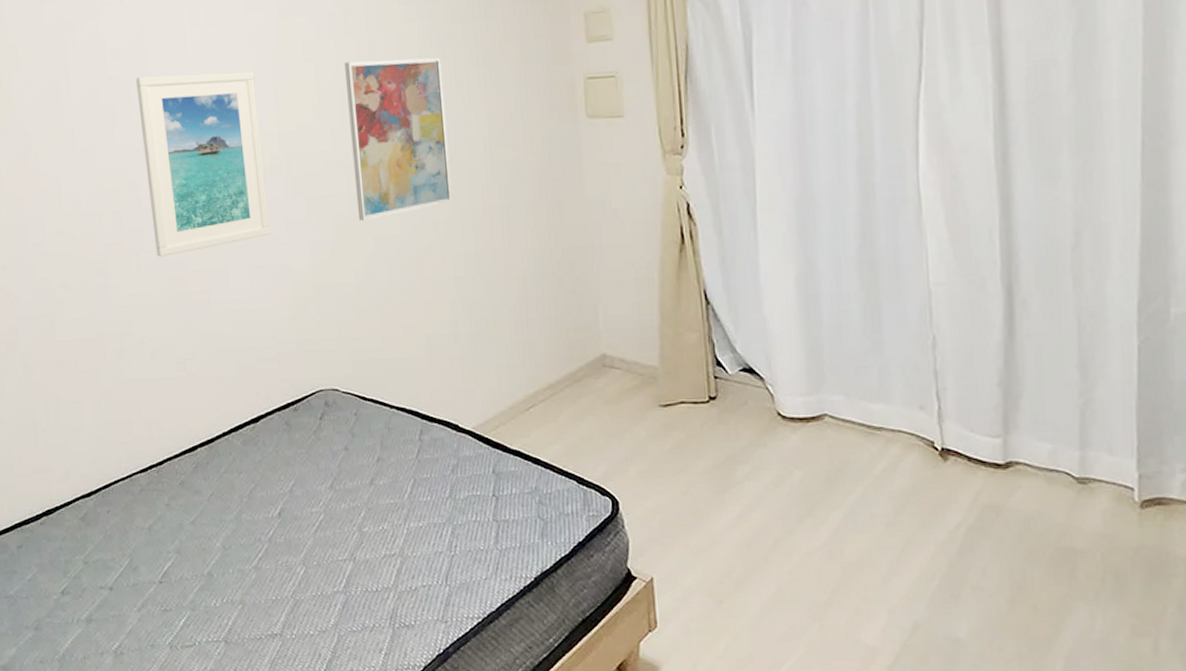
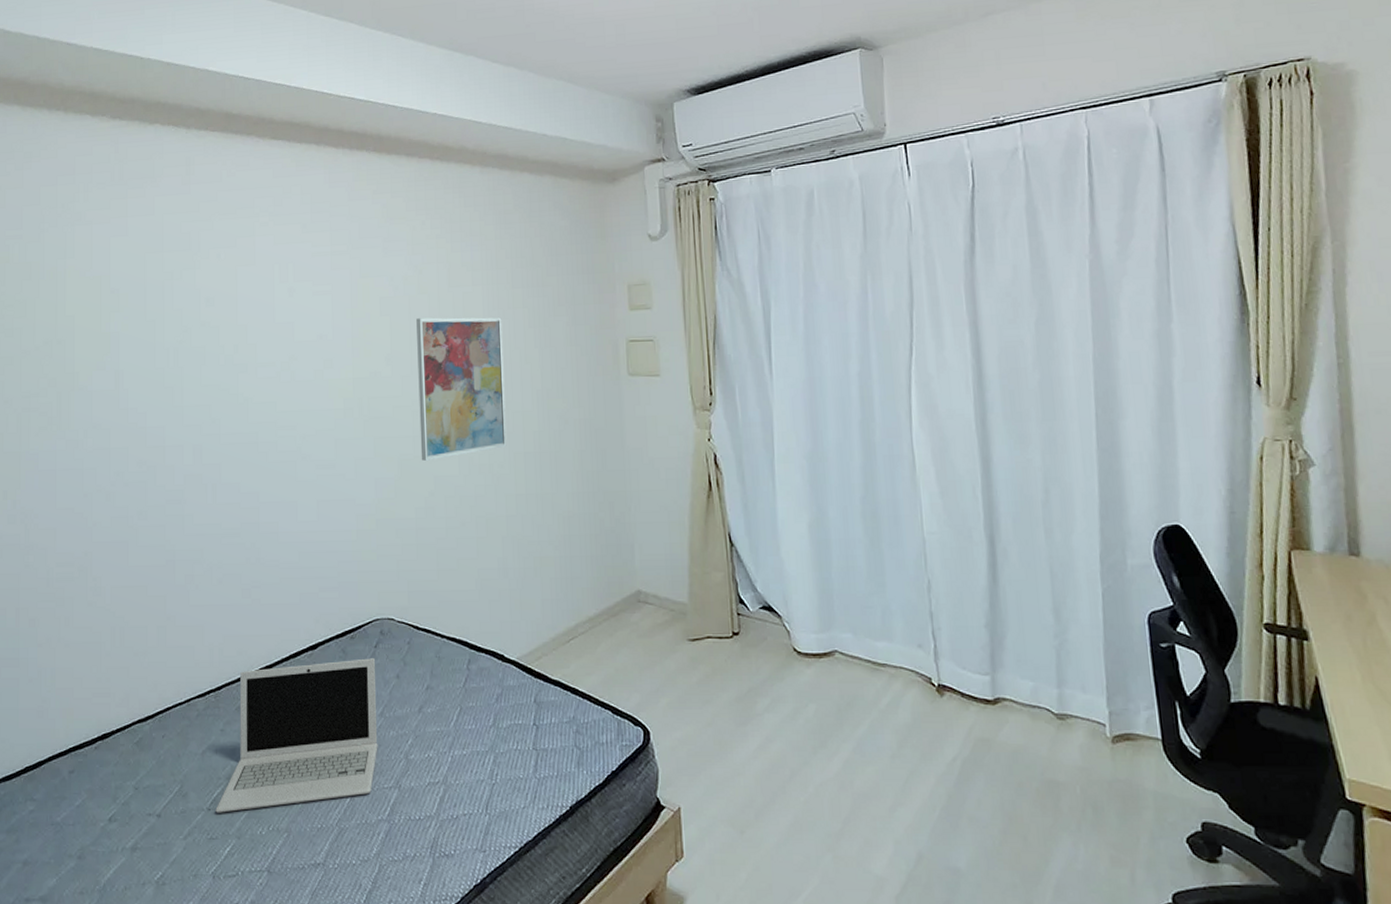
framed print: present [136,71,271,257] -> none [226,322,340,489]
laptop: none [167,430,330,586] -> present [215,658,378,813]

